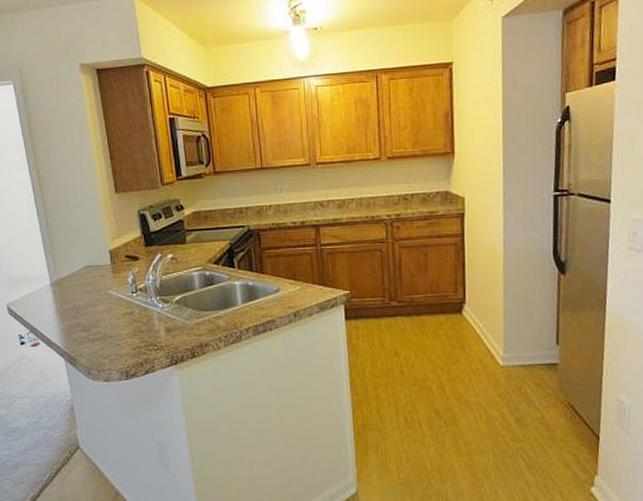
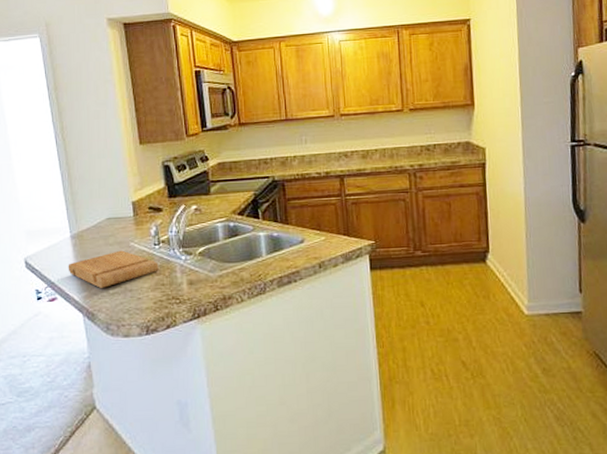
cutting board: none [49,298,137,335] -> present [68,250,159,289]

